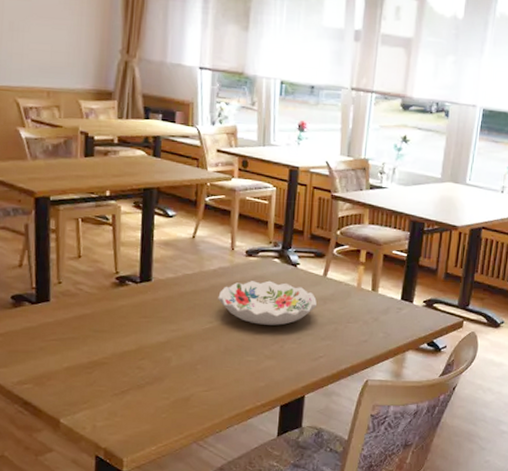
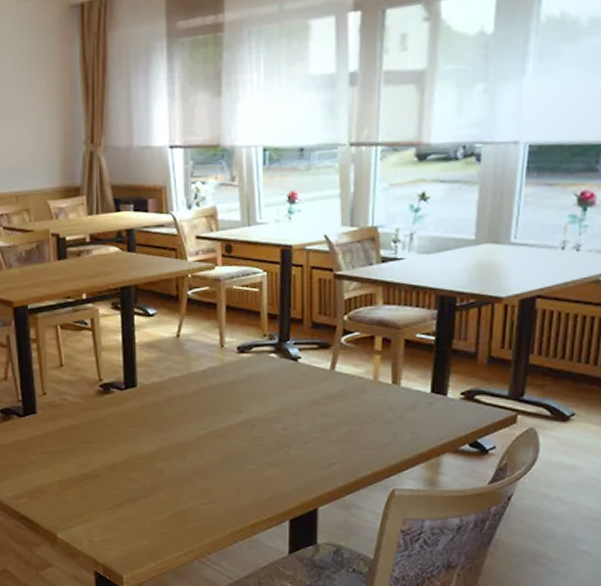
decorative bowl: present [218,280,317,325] -> none [210,379,324,429]

